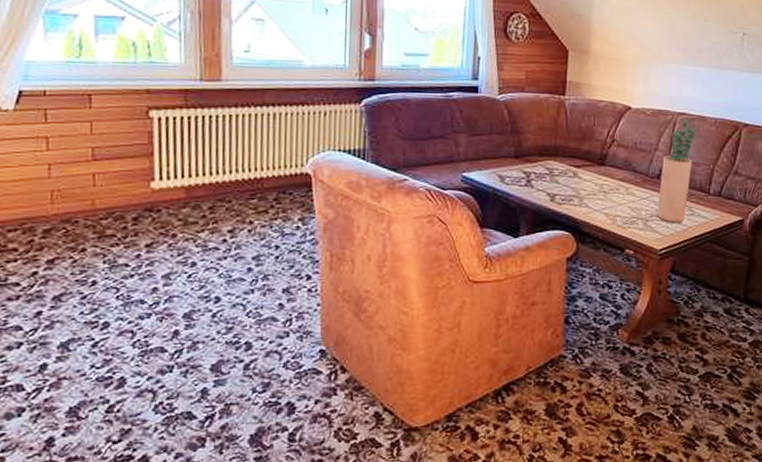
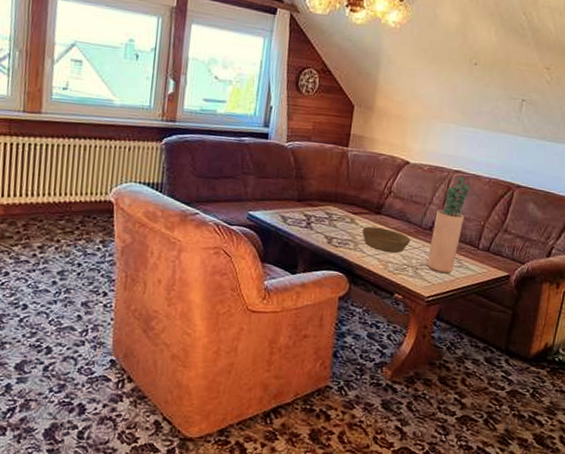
bowl: none [586,179,638,206] -> present [362,226,411,253]

